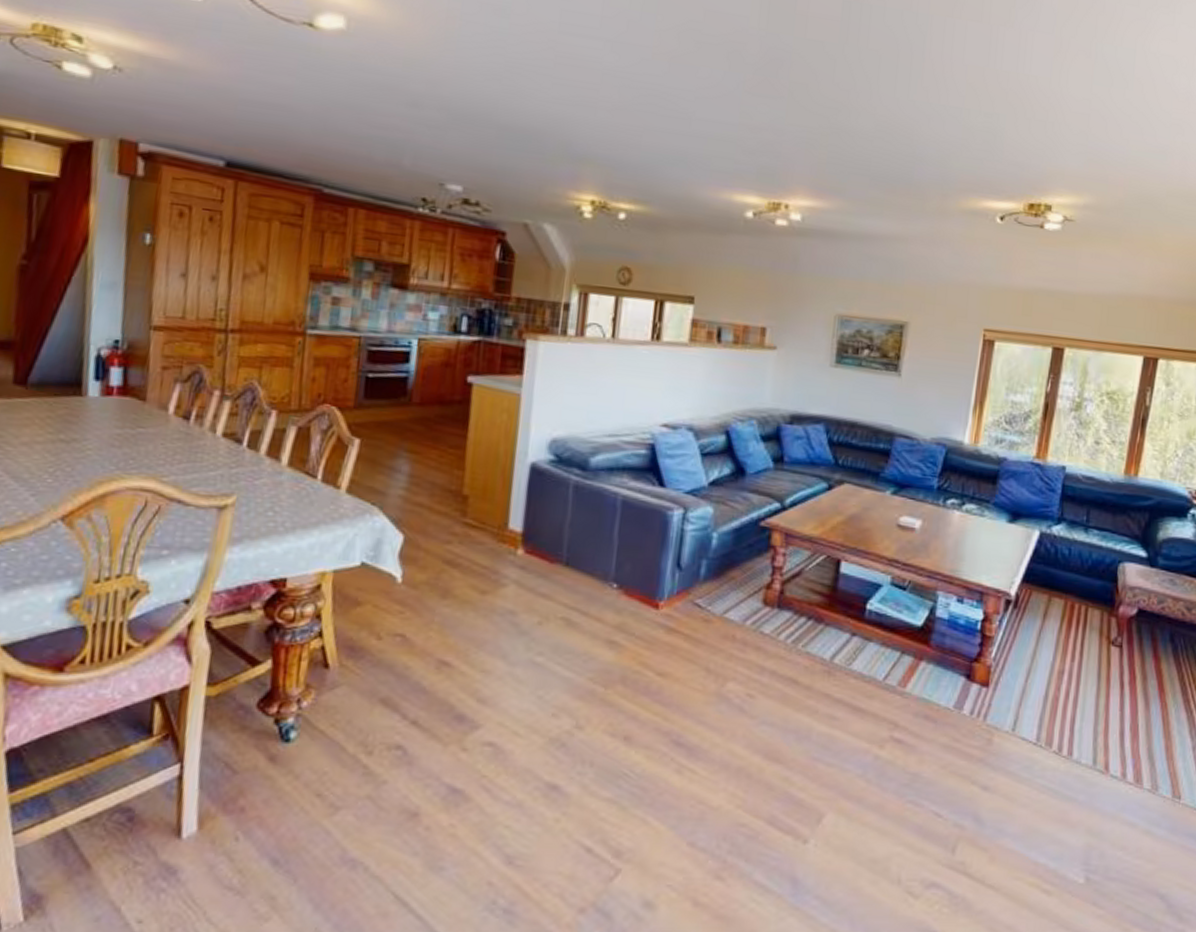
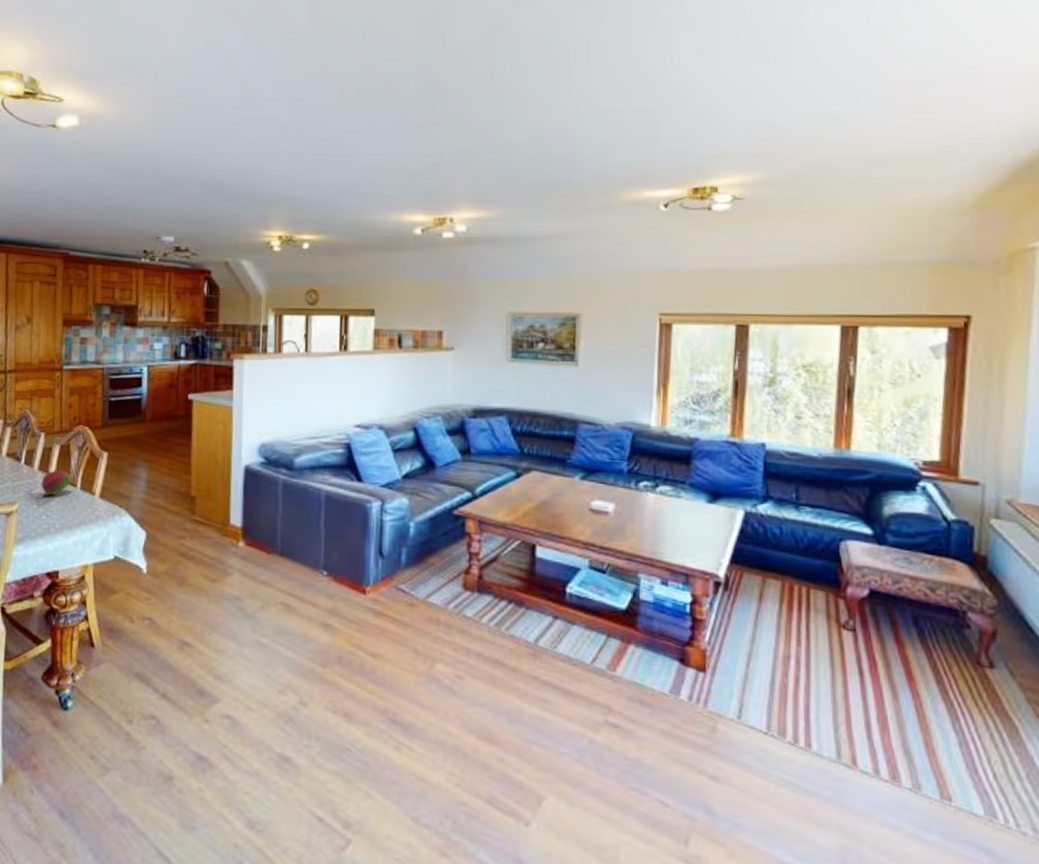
fruit: none [268,456,310,487] -> present [41,470,72,495]

